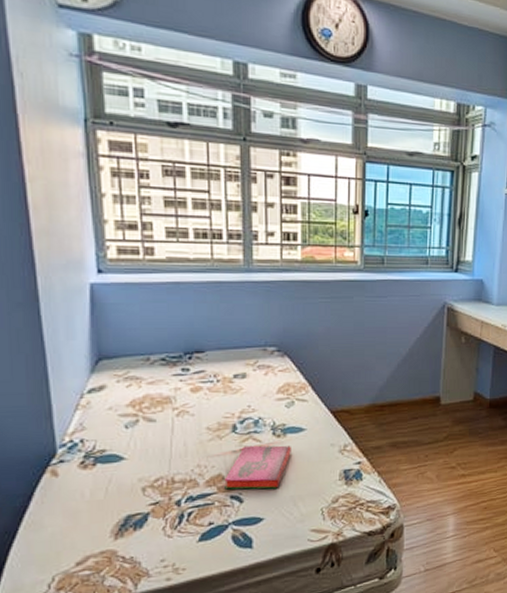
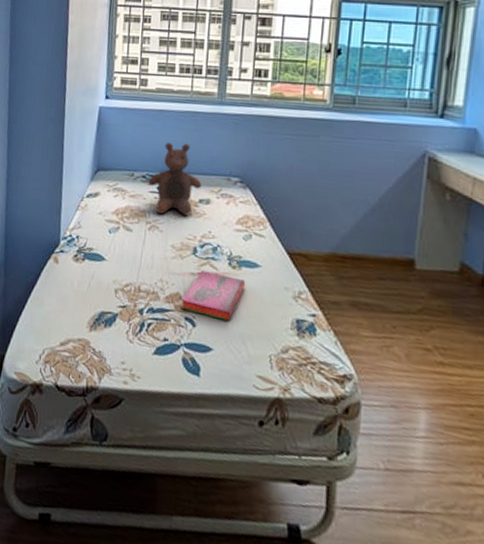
stuffed bear: none [170,317,235,396] -> present [148,143,202,216]

